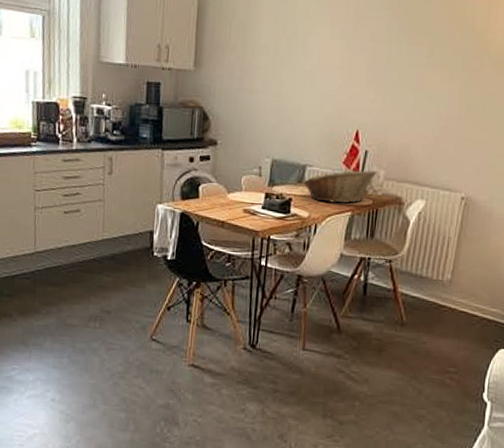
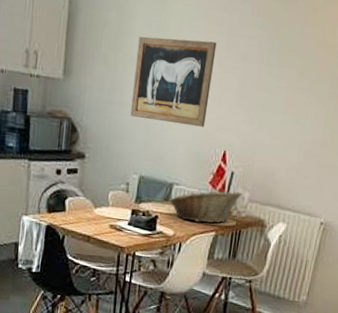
wall art: none [261,24,345,108] -> present [130,36,217,127]

